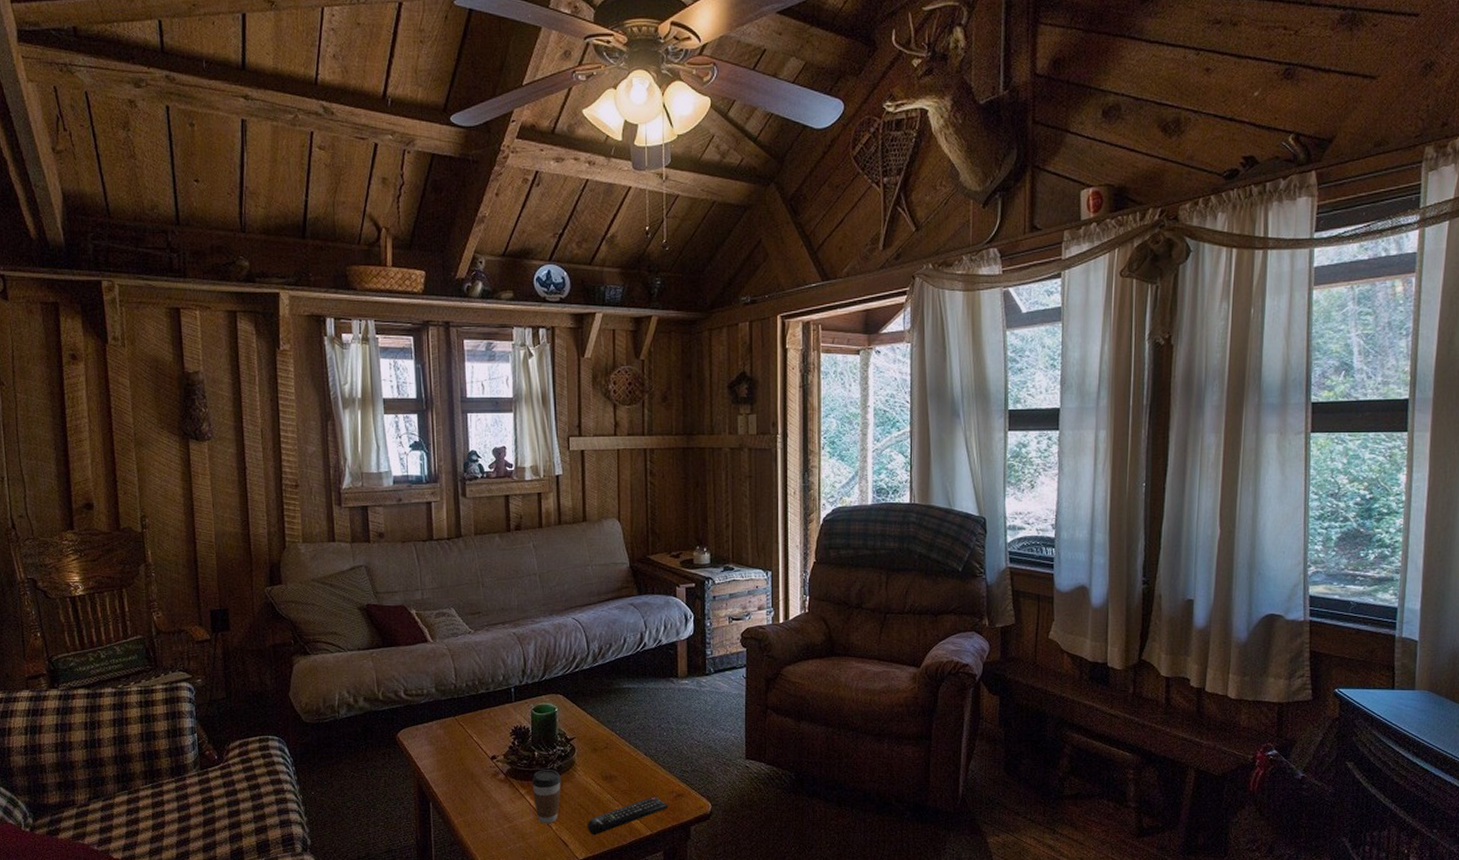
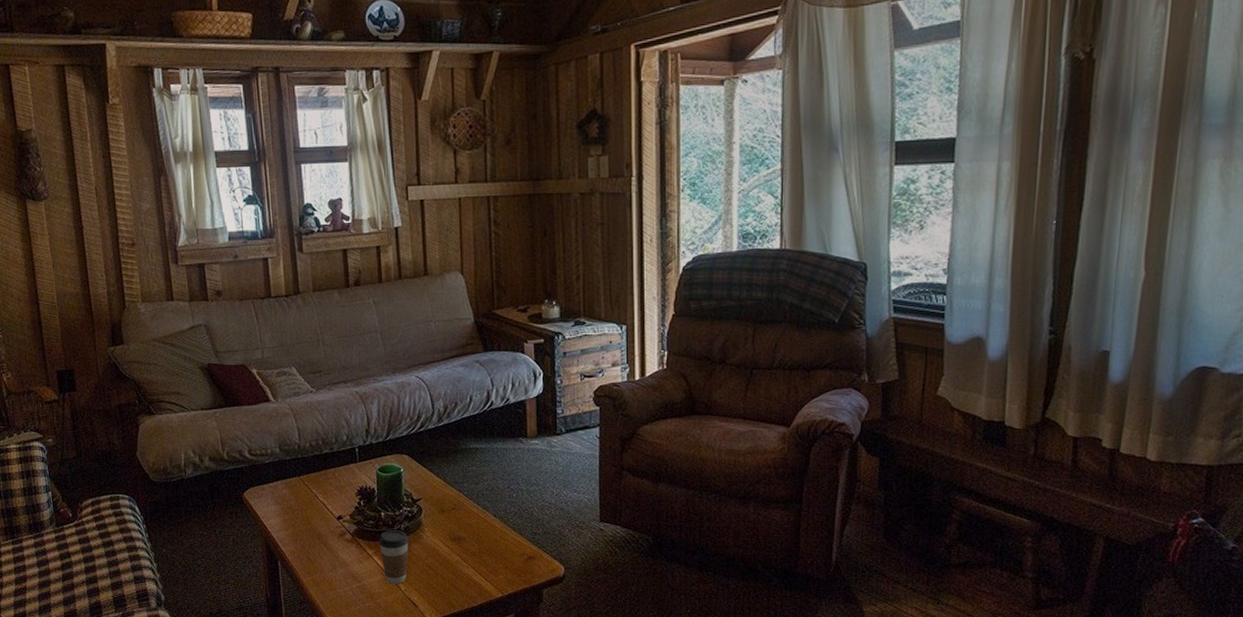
remote control: present [587,797,669,836] -> none [436,559,520,597]

